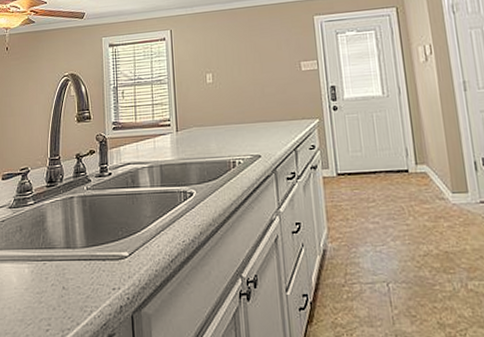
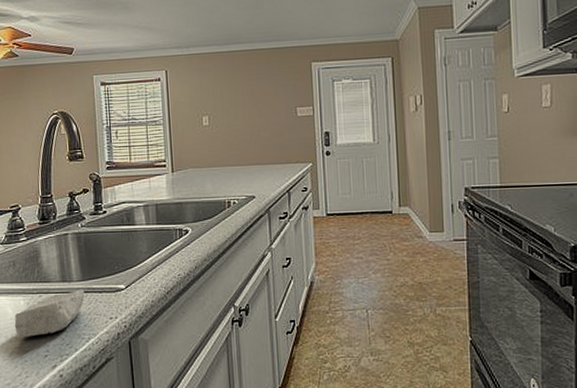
soap bar: none [18,256,88,309] -> present [14,289,85,337]

